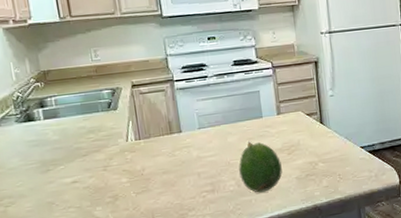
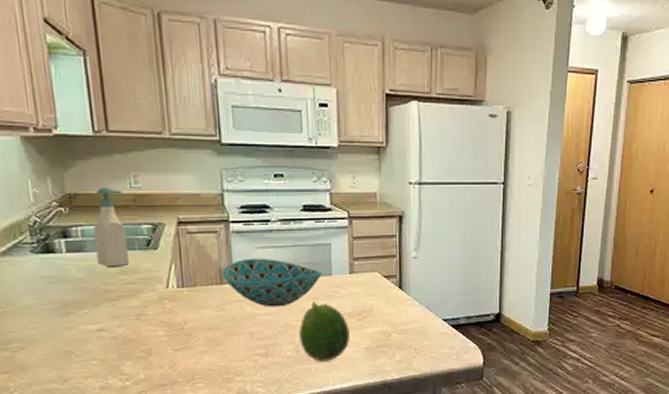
soap bottle: none [64,62,95,129] -> present [93,187,130,268]
bowl: none [171,108,254,150] -> present [222,258,322,307]

